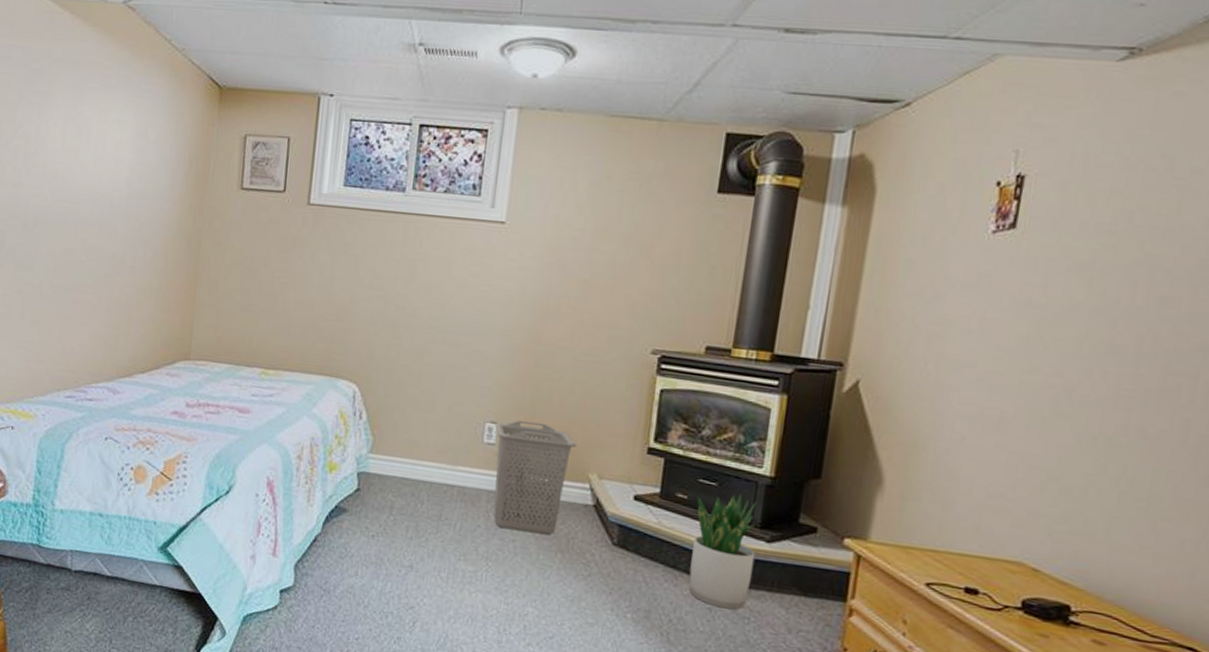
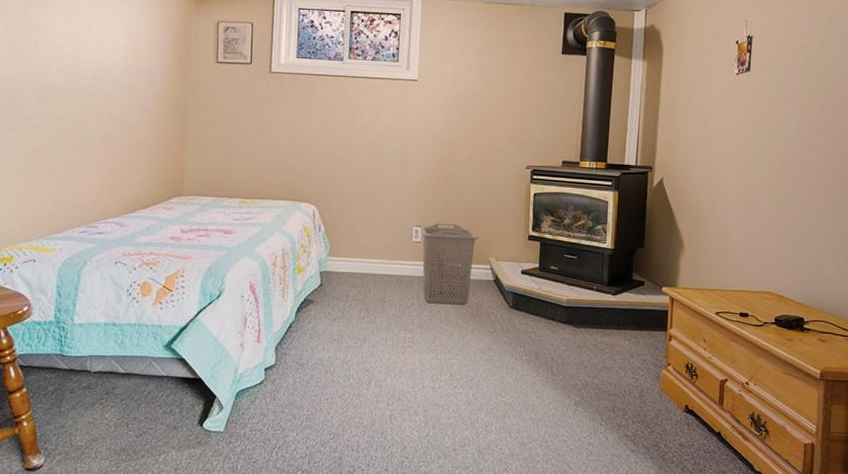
planter: present [689,494,757,610] -> none [563,263,606,345]

